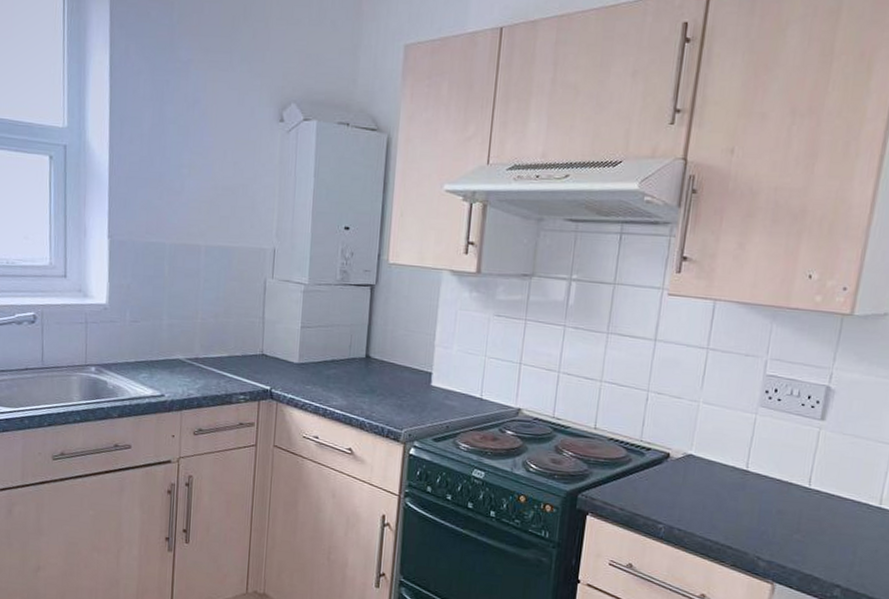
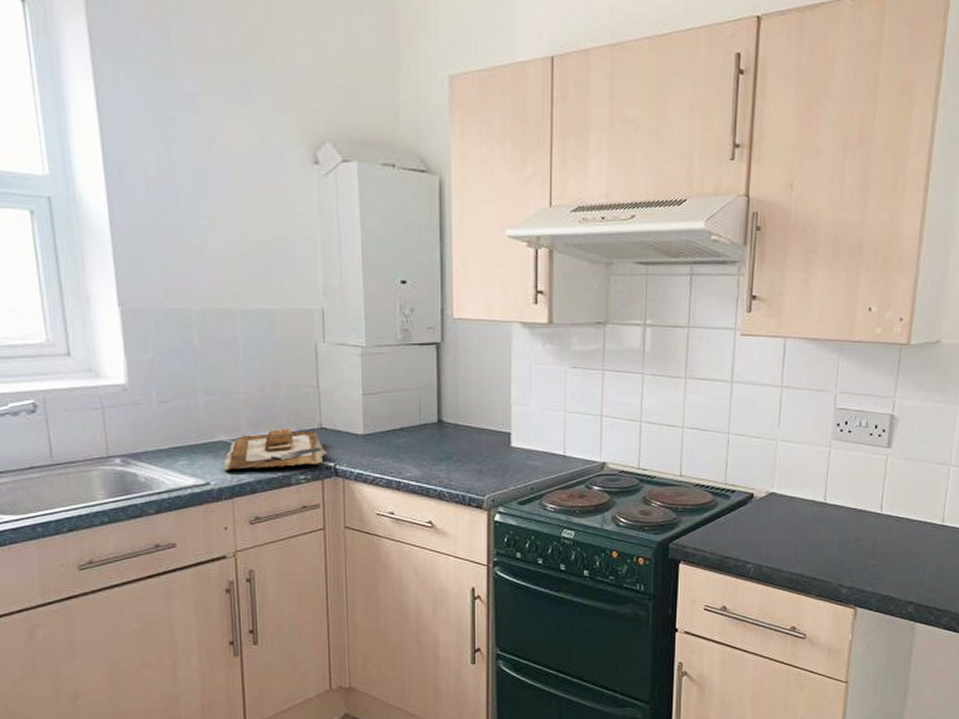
cutting board: none [176,352,265,387] -> present [223,429,327,470]

